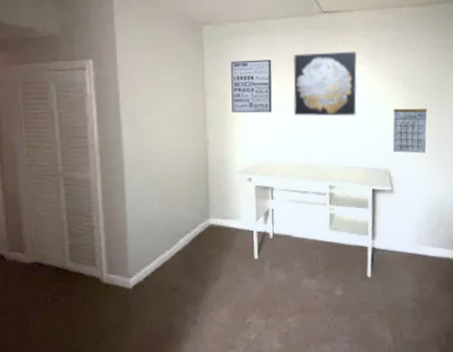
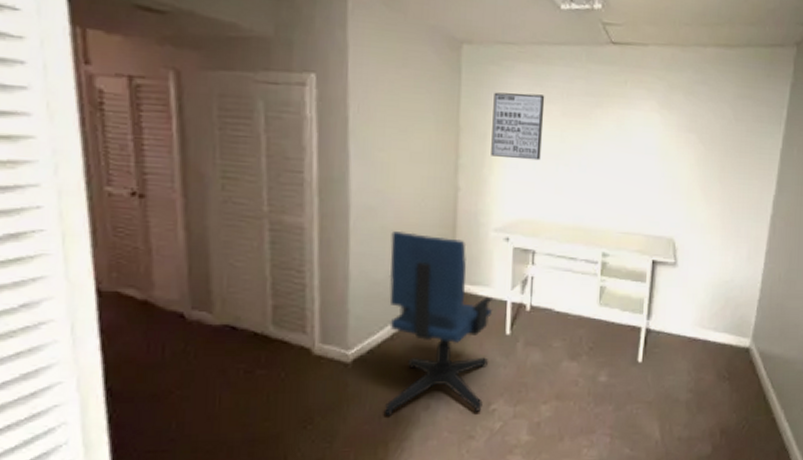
office chair: none [157,178,242,331] -> present [385,230,492,416]
wall art: present [293,51,357,117] -> none [566,91,648,172]
calendar: present [393,108,427,154] -> none [681,167,724,223]

